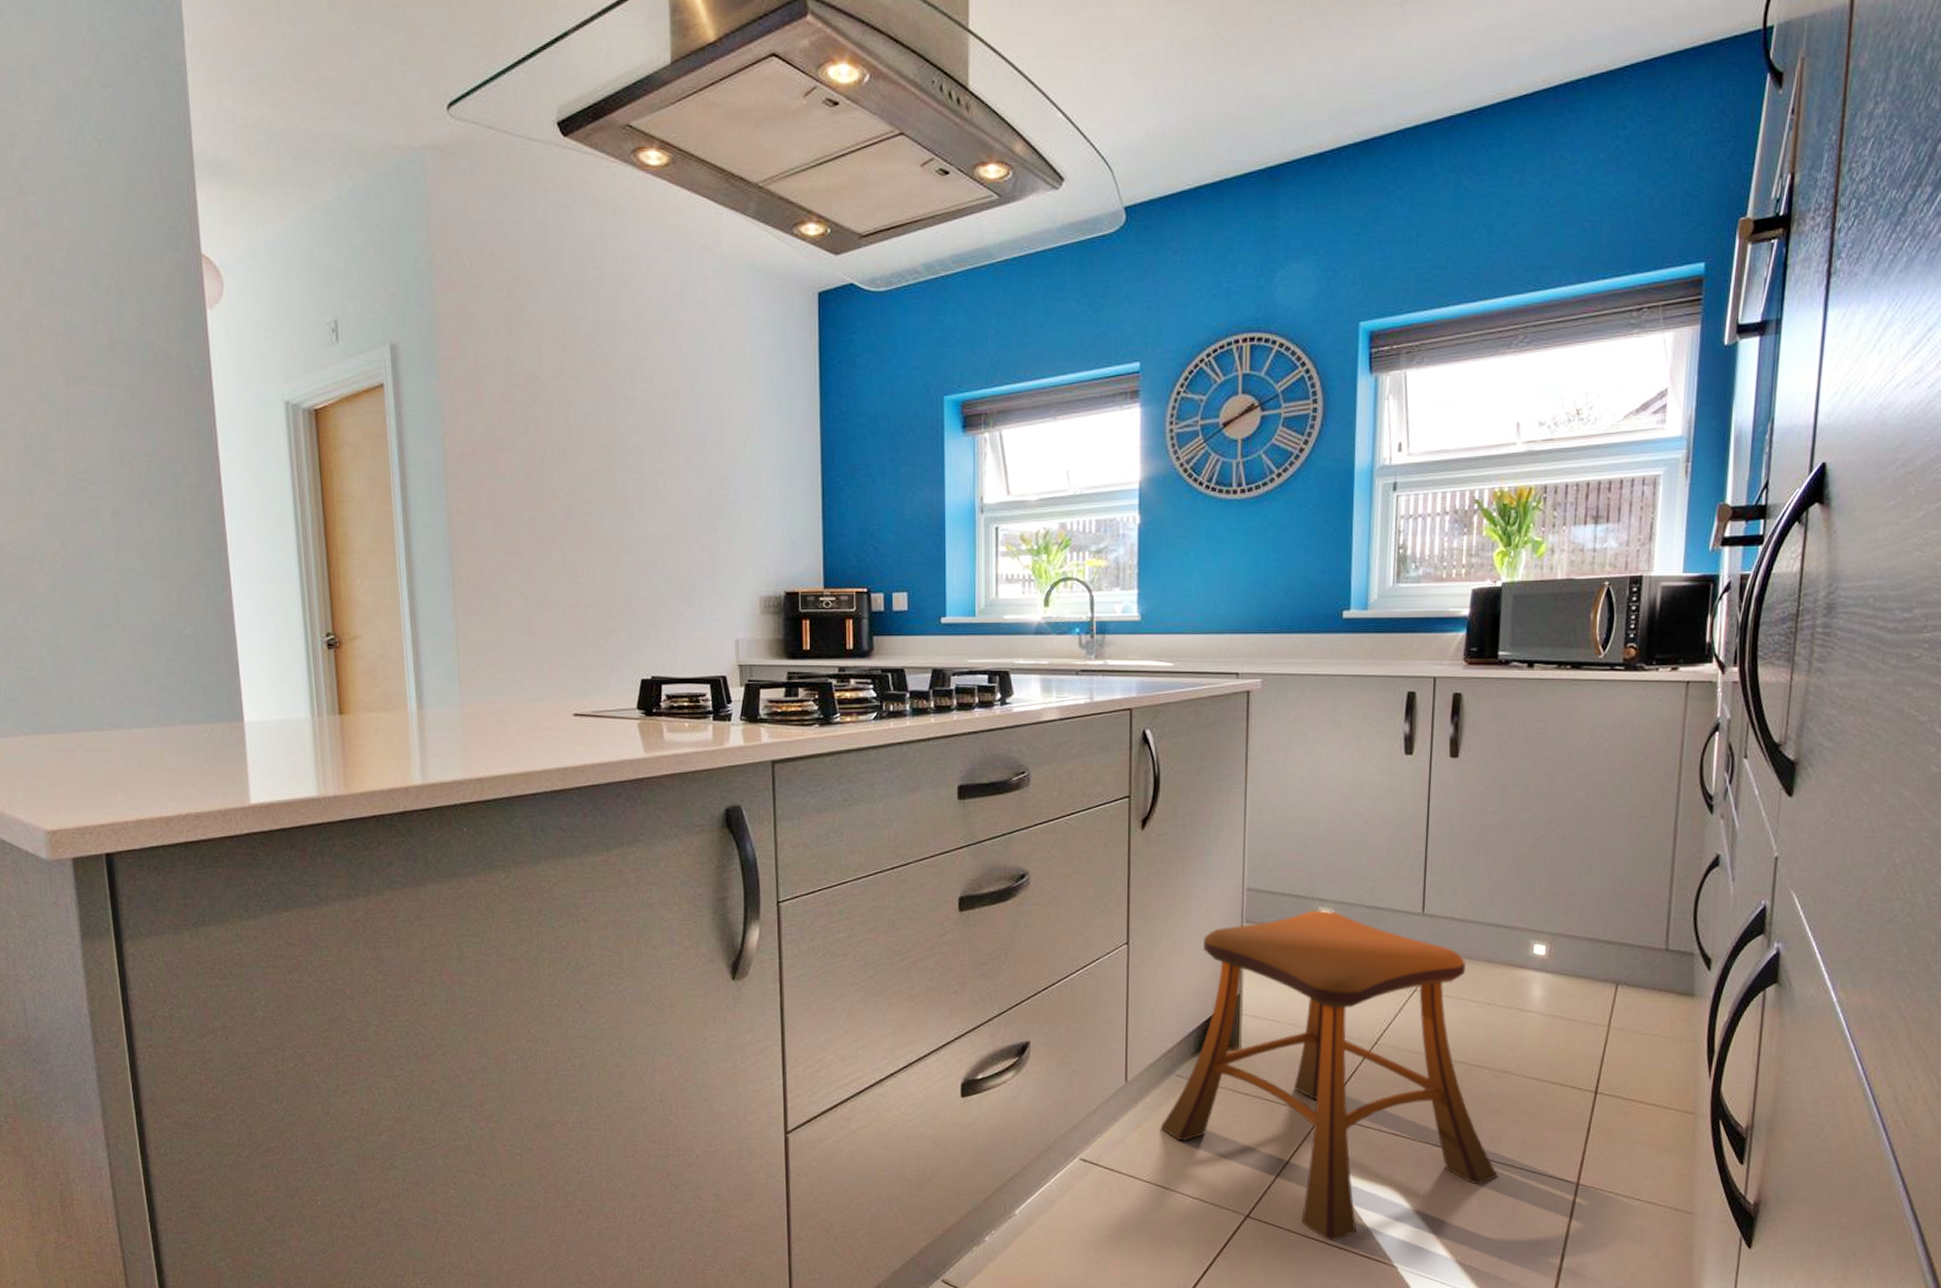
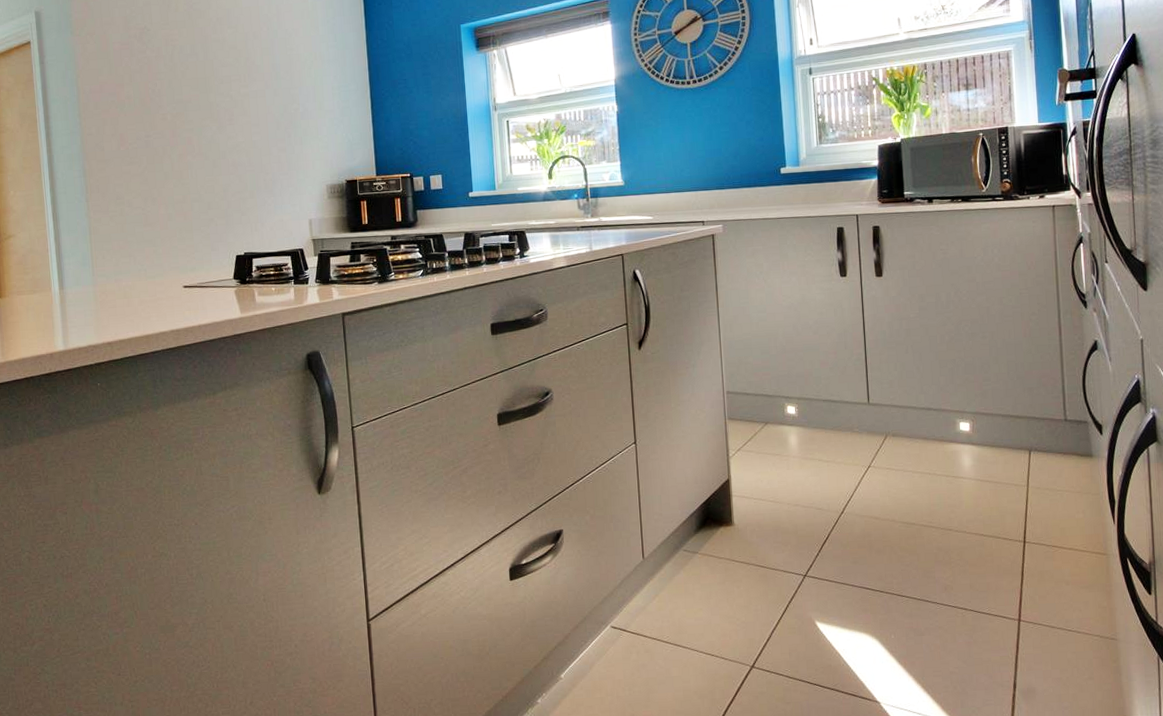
stool: present [1161,910,1498,1241] -> none [675,405,954,683]

